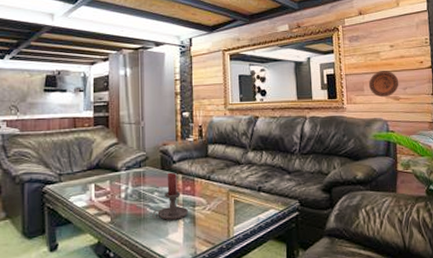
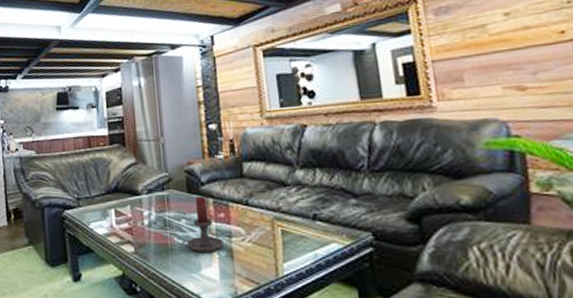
decorative plate: present [368,71,399,98] -> none [470,50,524,89]

